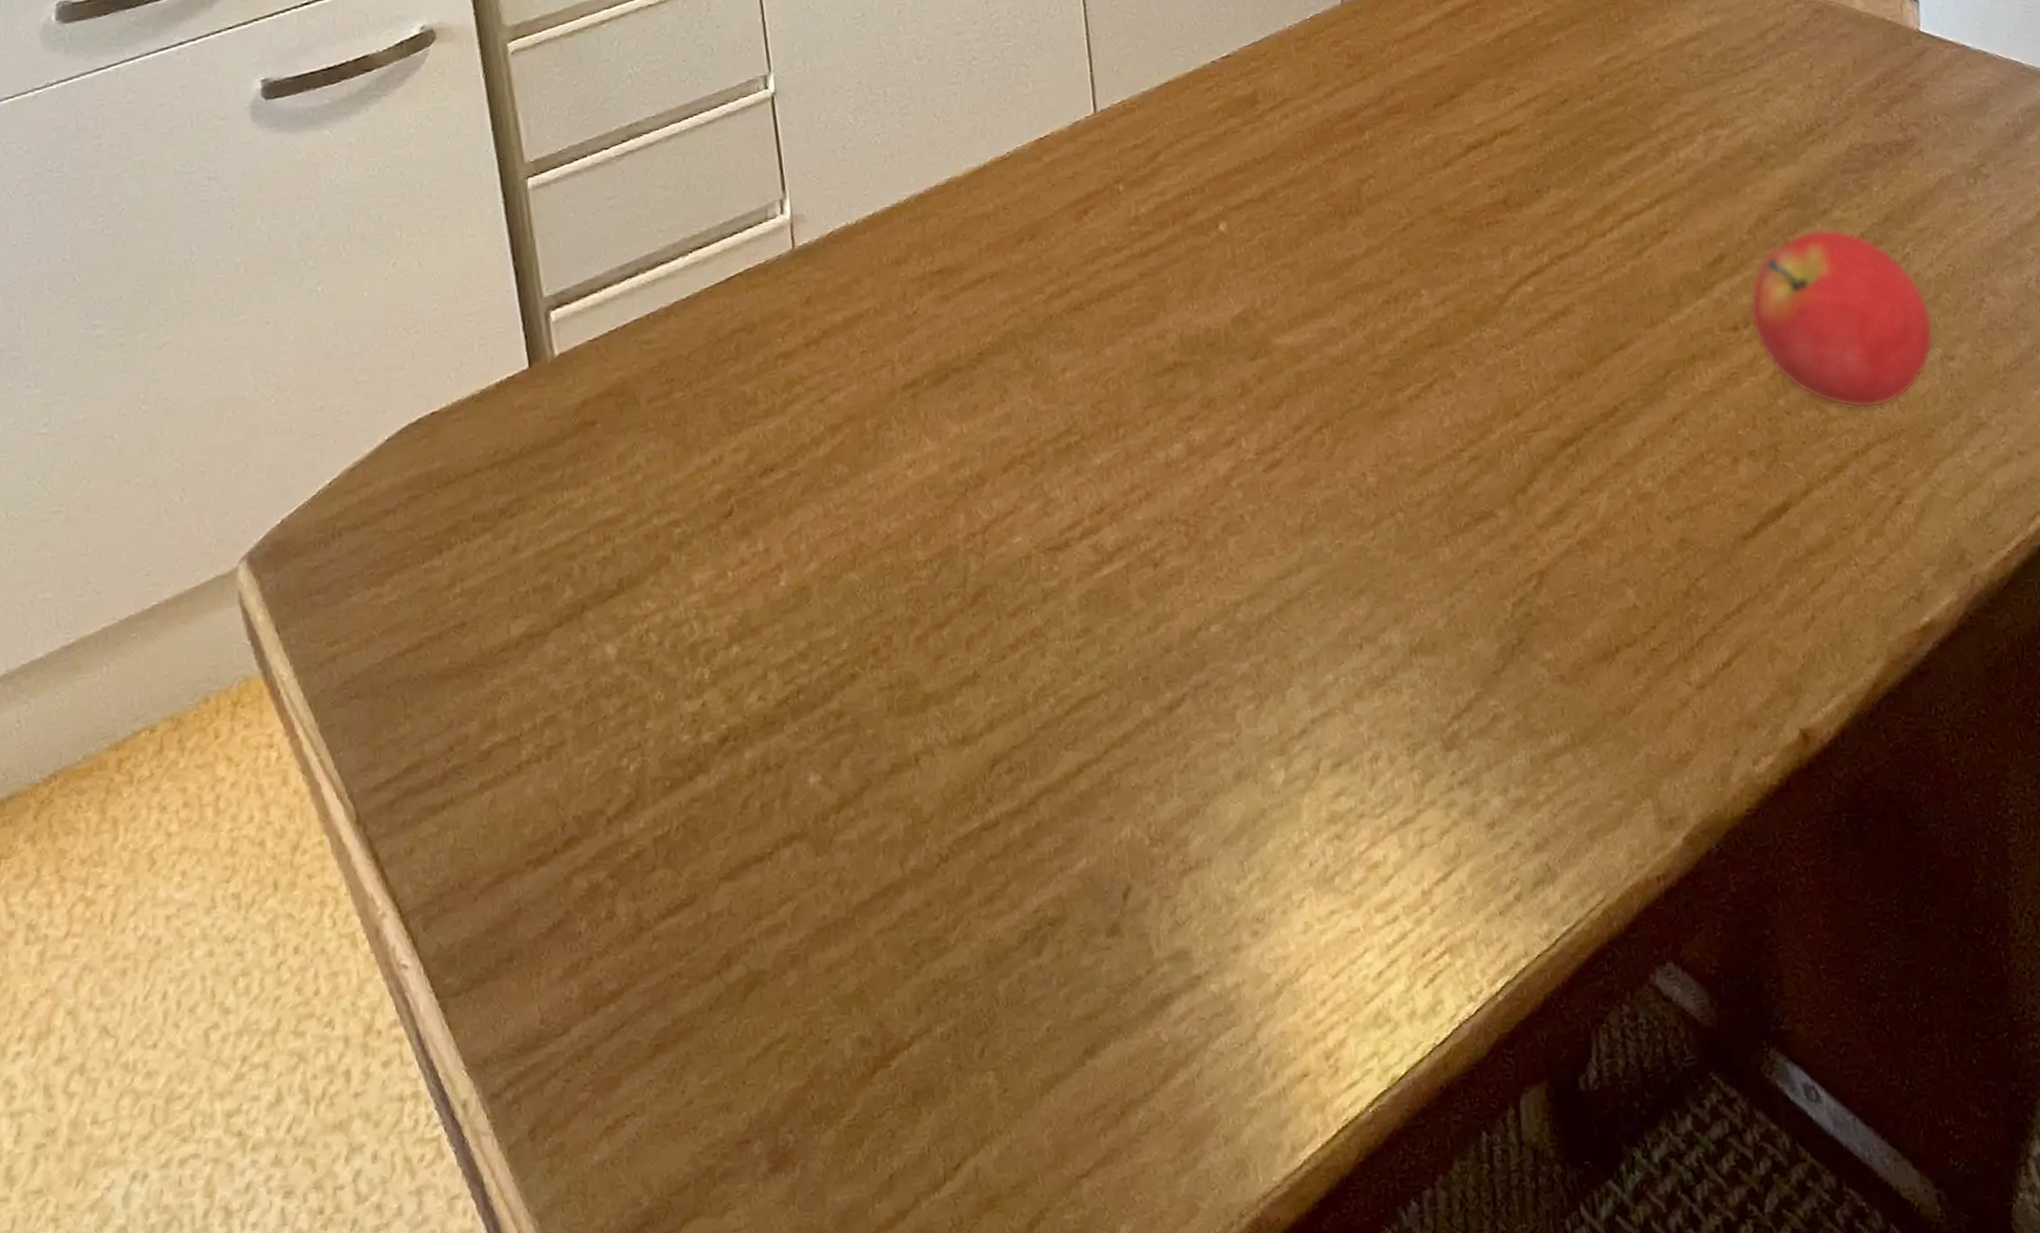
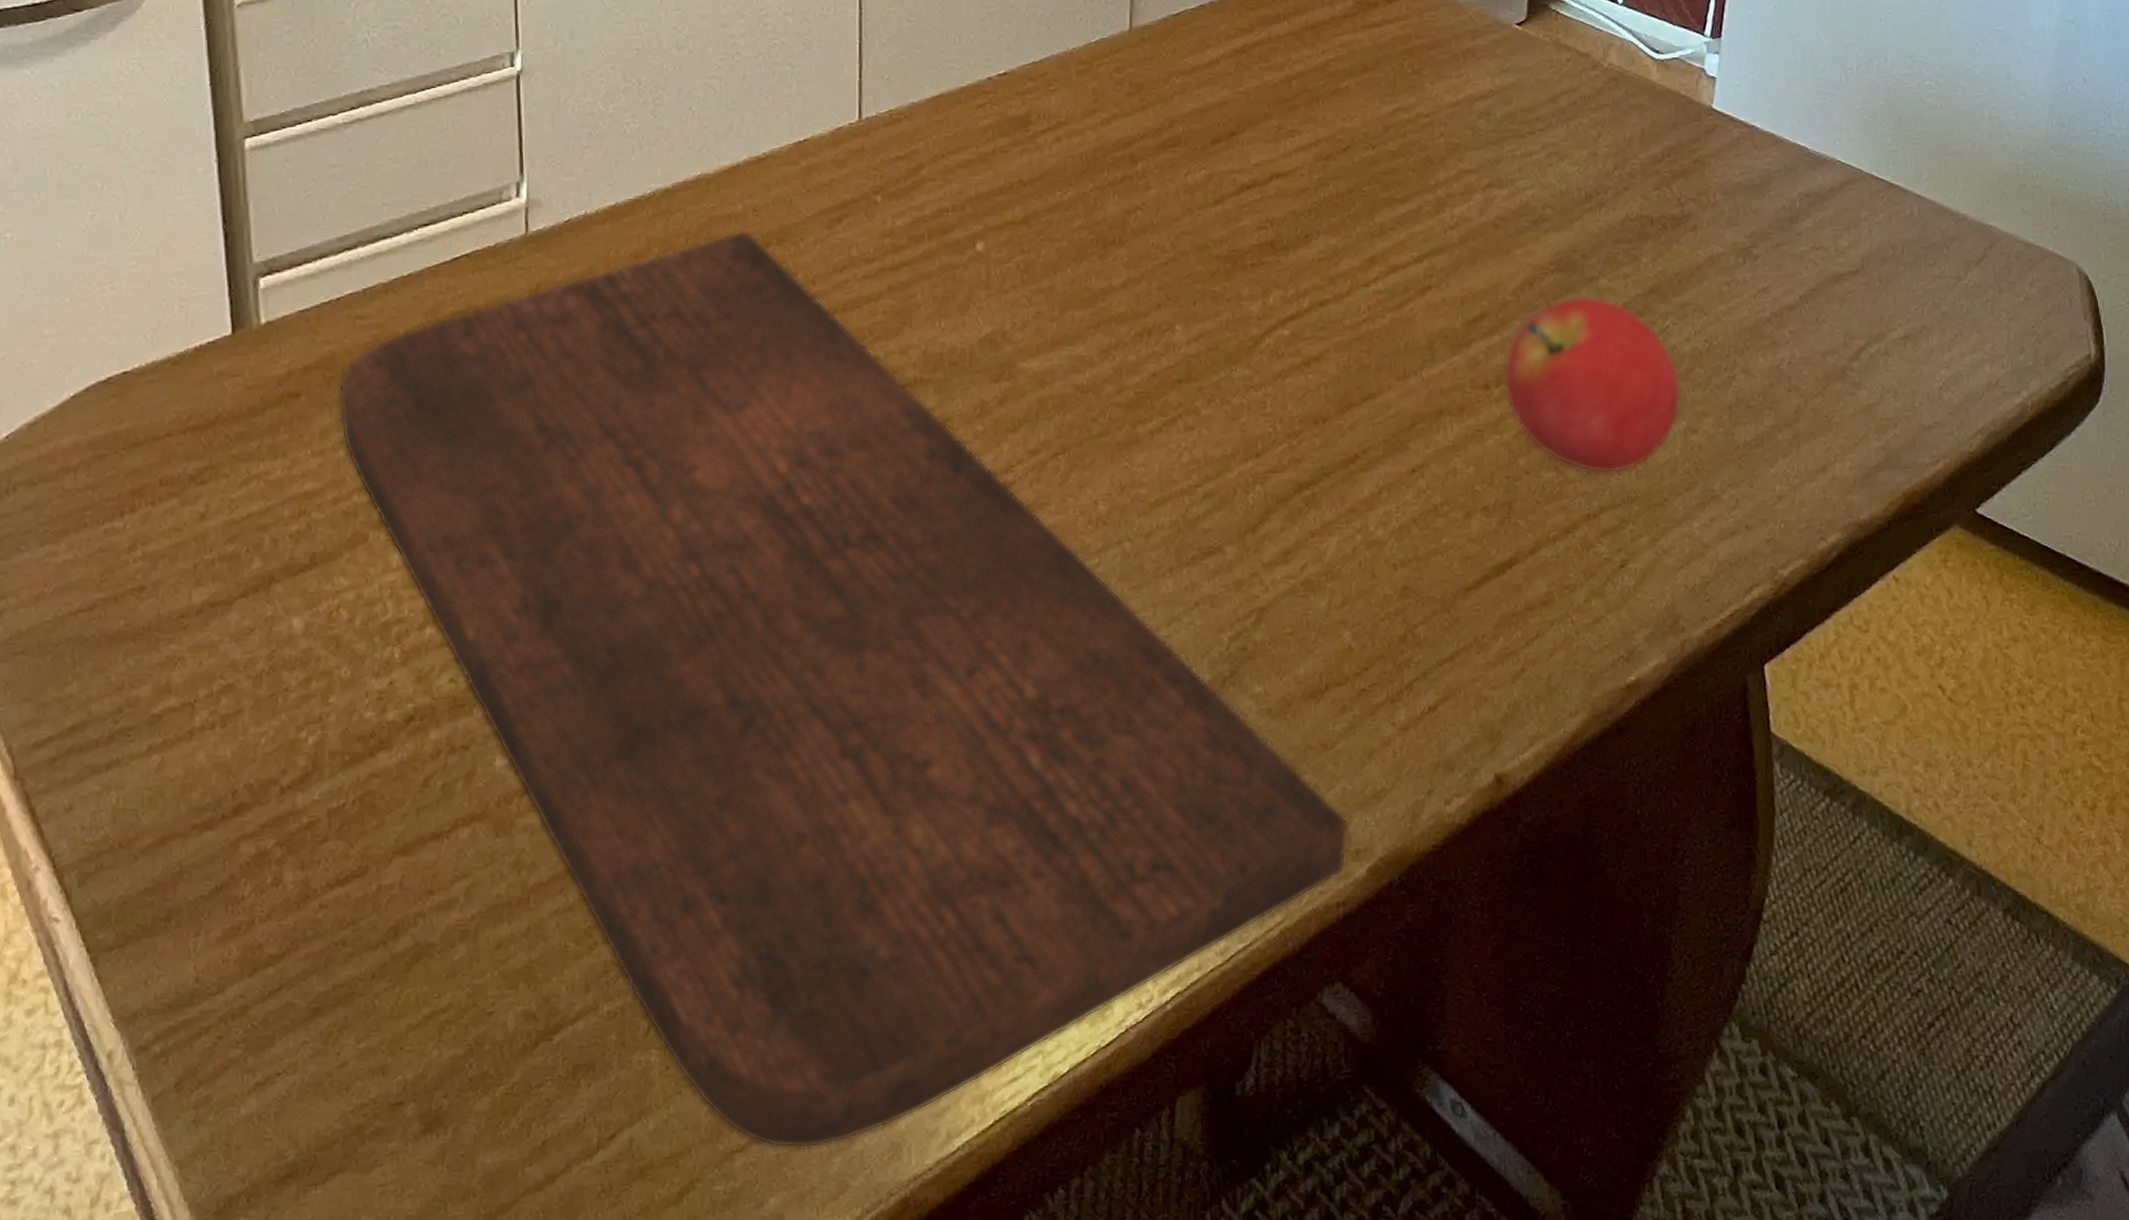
cutting board: none [631,228,1661,1171] -> present [339,229,1348,1149]

